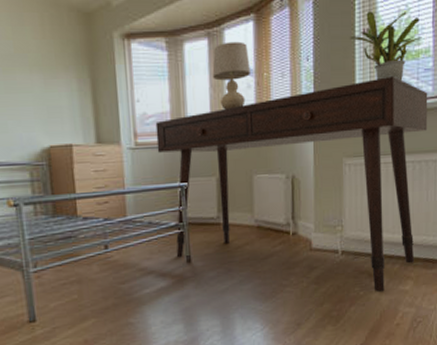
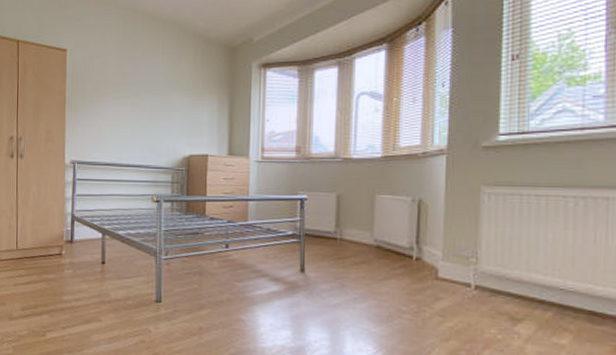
desk: present [155,75,428,292] -> none [281,102,598,341]
table lamp: present [212,41,250,110] -> none [340,69,379,131]
potted plant: present [349,10,422,81] -> none [494,36,590,108]

